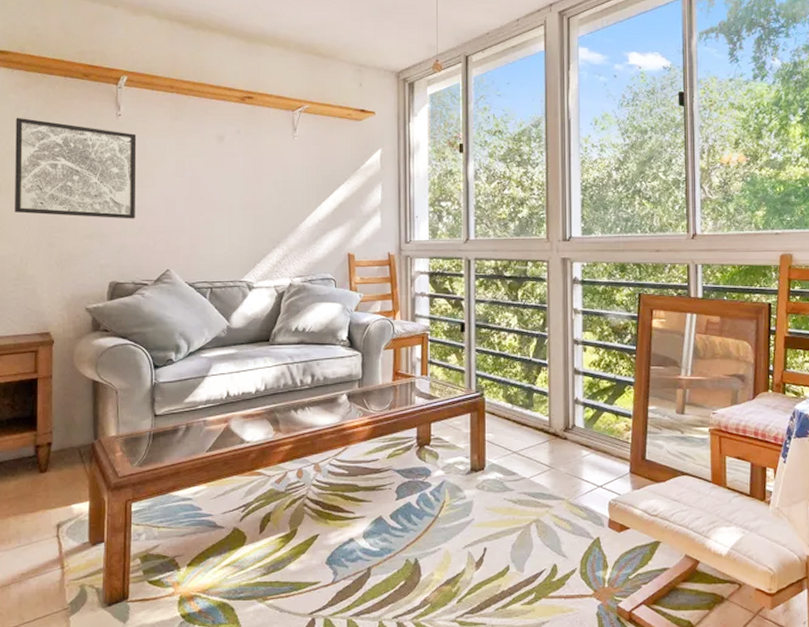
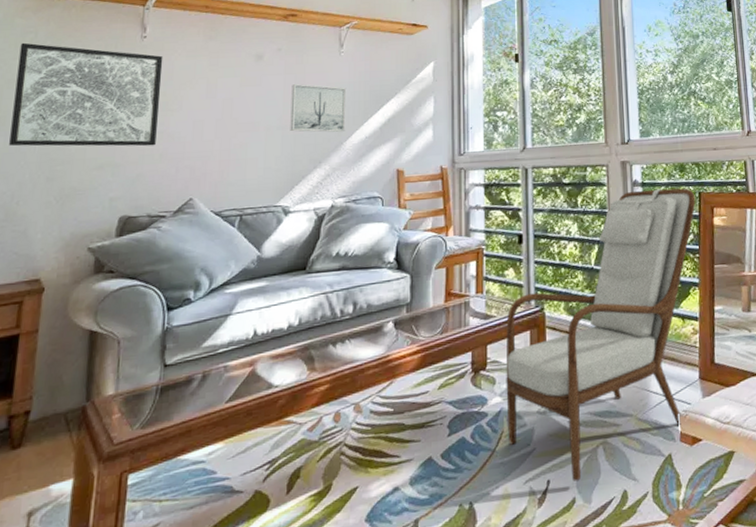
wall art: none [251,166,301,215] -> present [290,84,347,133]
armchair: none [448,287,635,552] -> present [506,188,696,482]

